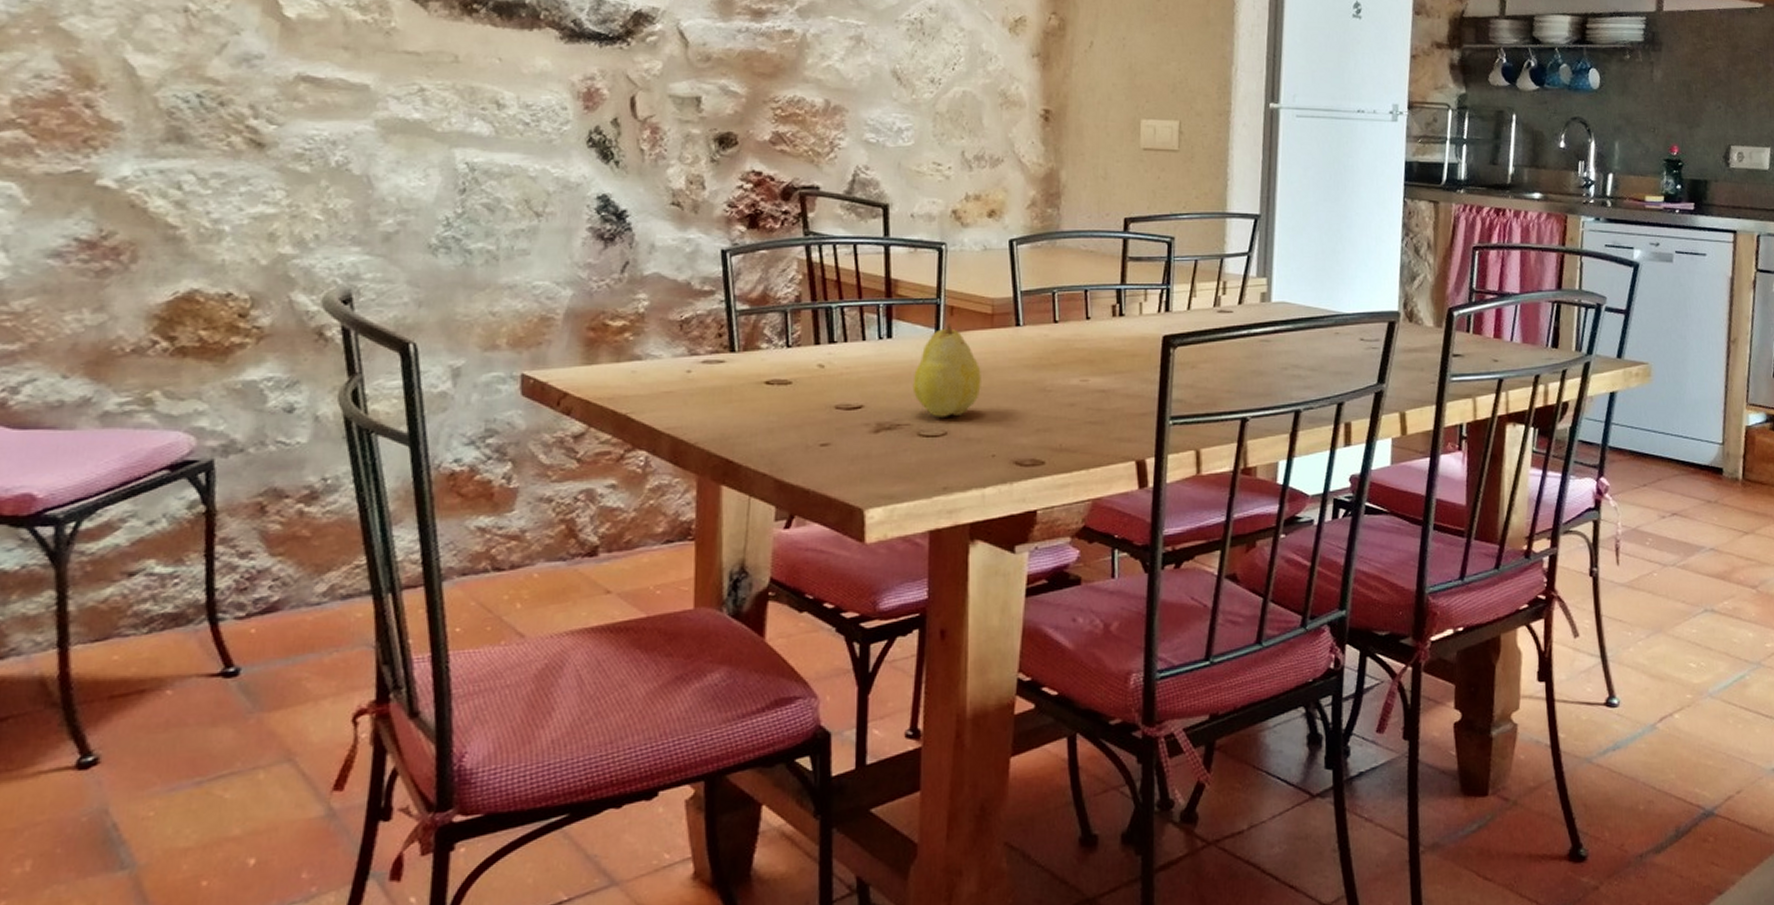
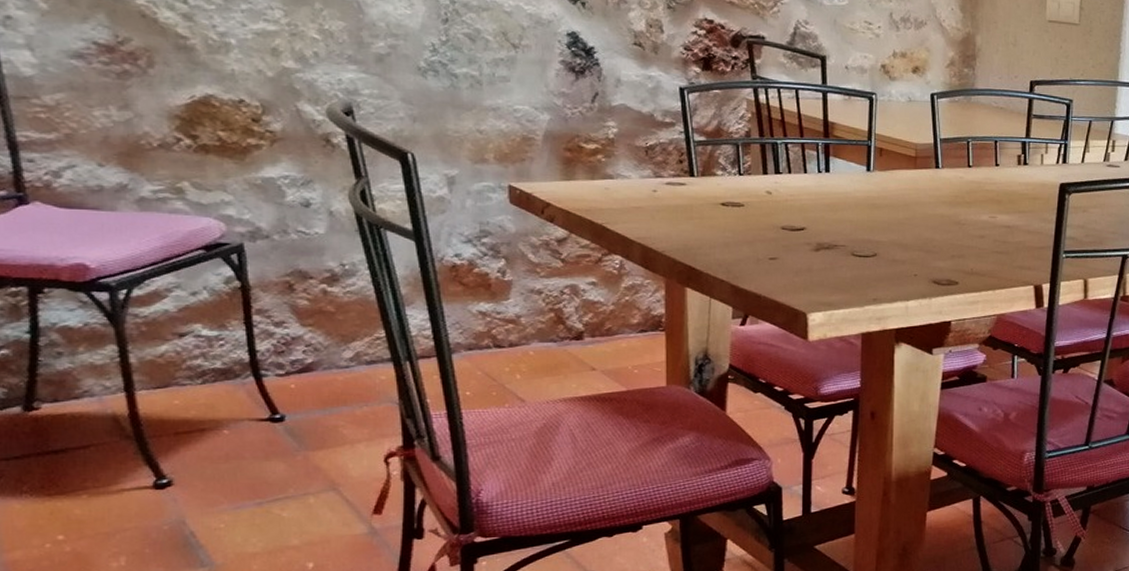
fruit: present [912,323,981,417] -> none [847,163,906,241]

